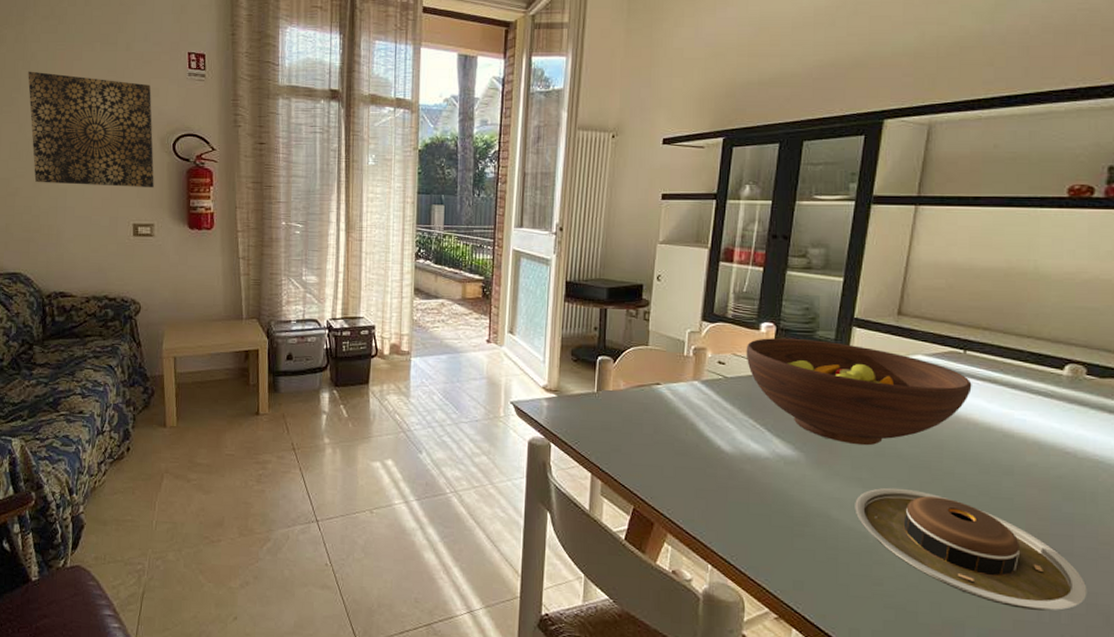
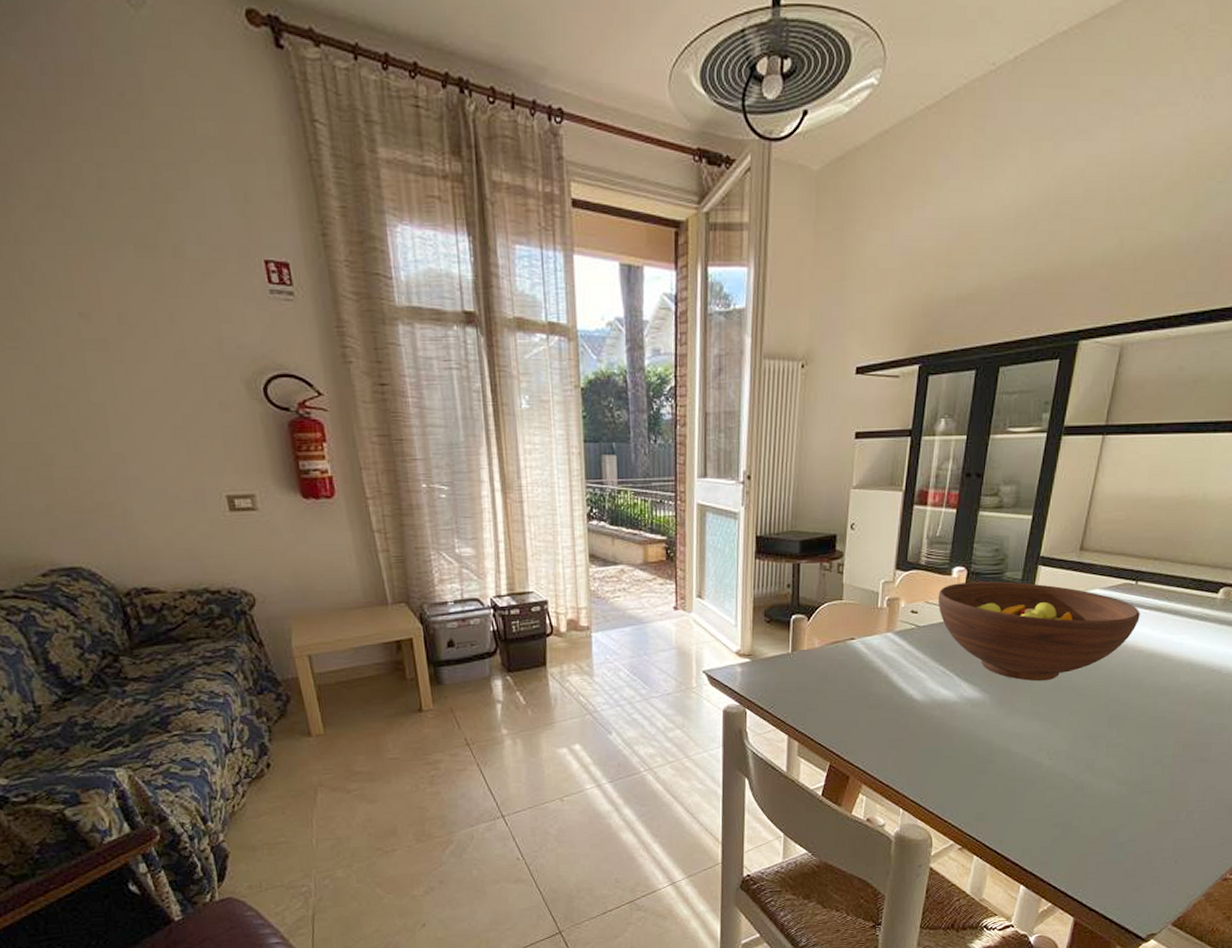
wall art: present [28,71,154,188] -> none [31,287,247,448]
plate: present [855,487,1087,611] -> none [1032,718,1218,812]

